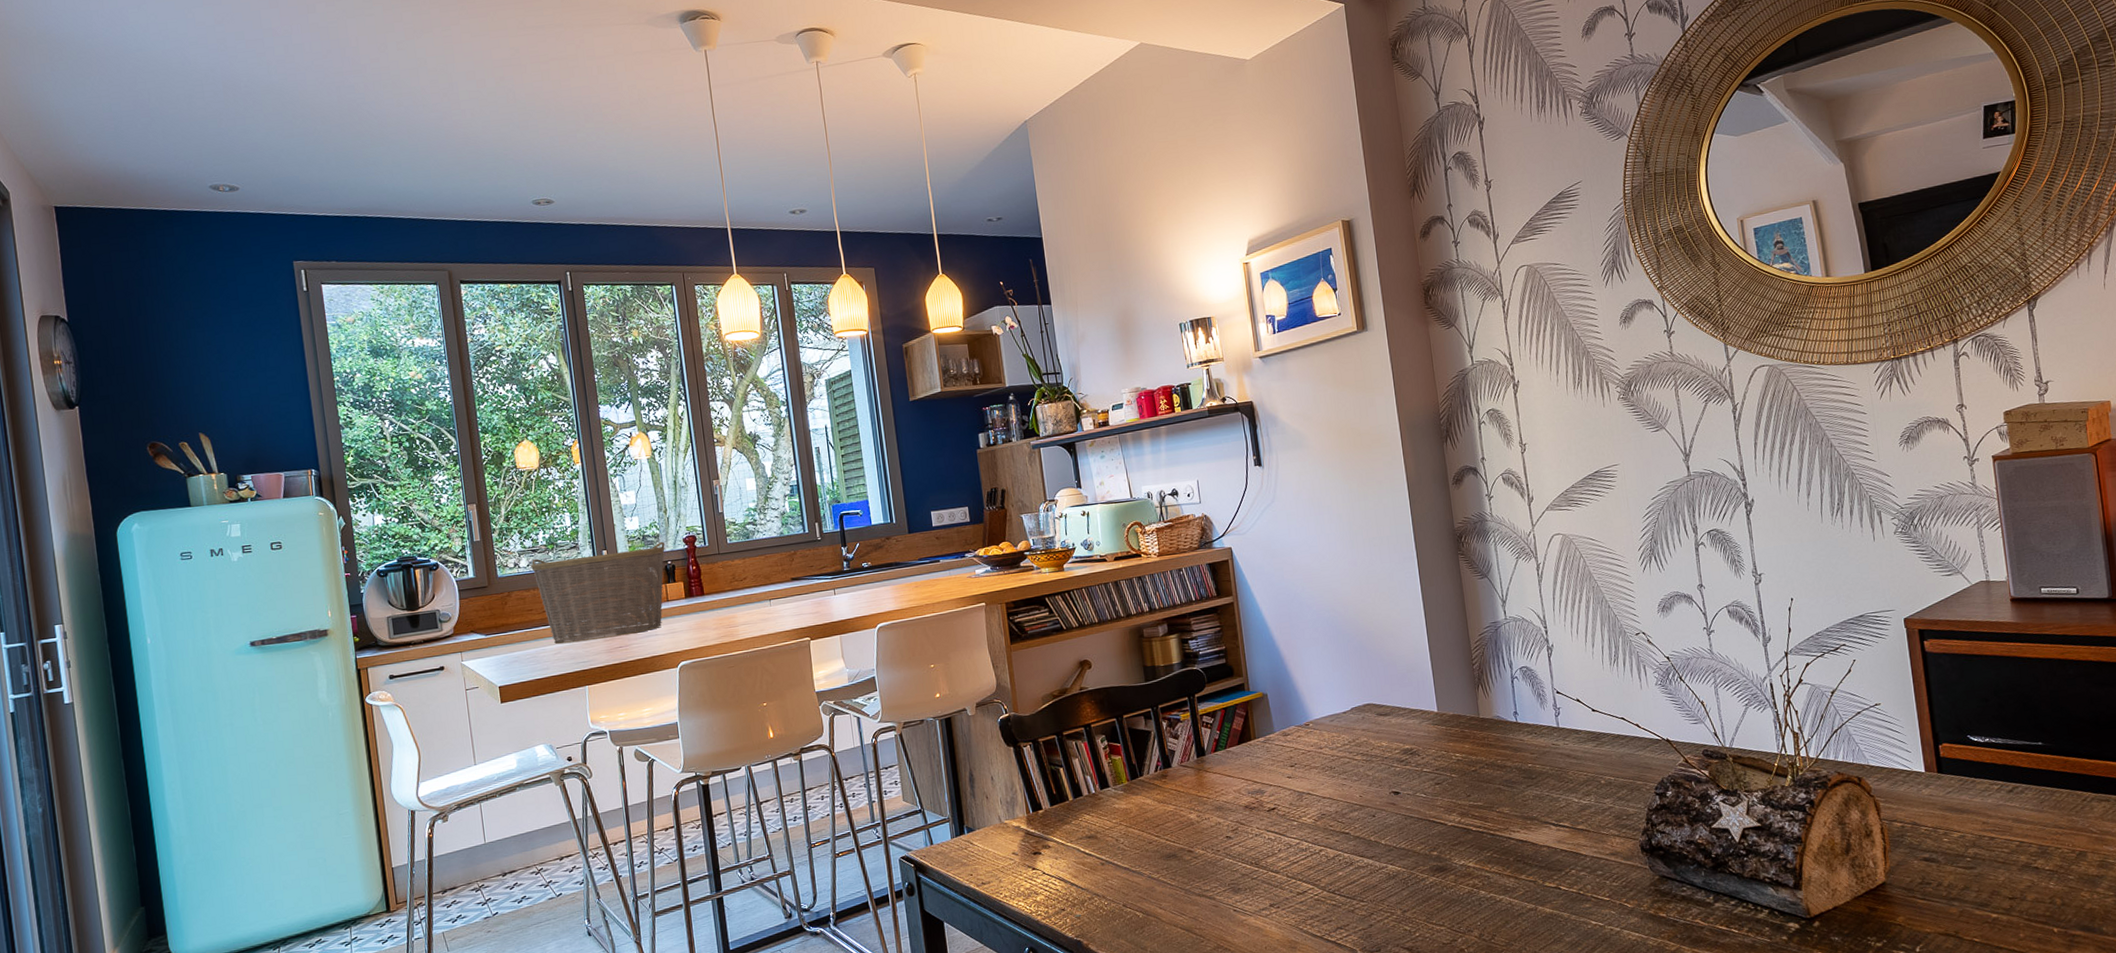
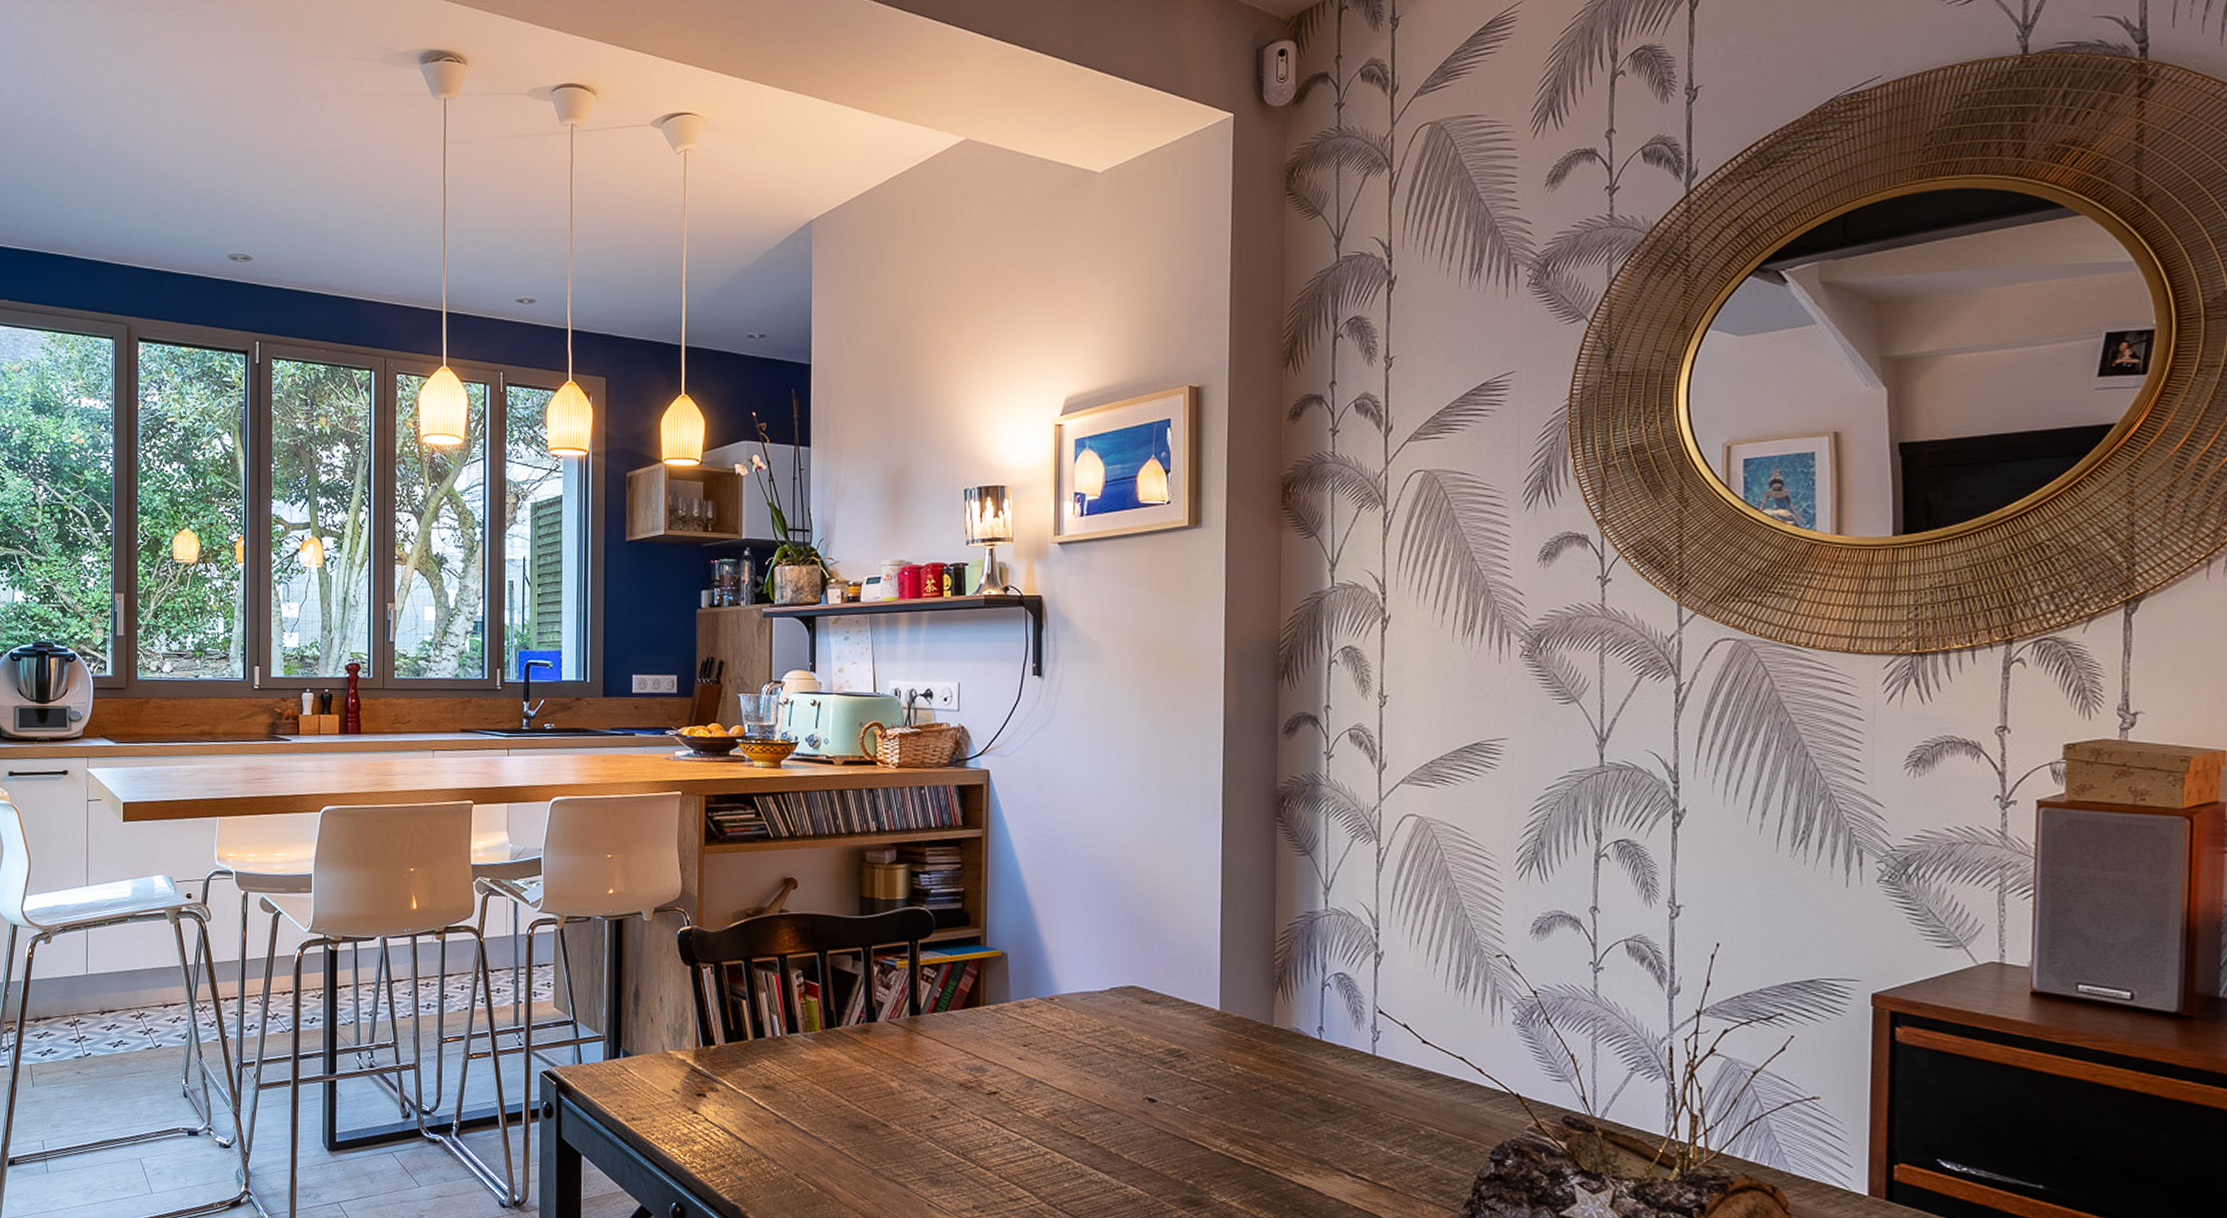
basket: present [530,541,665,645] -> none [173,664,324,767]

